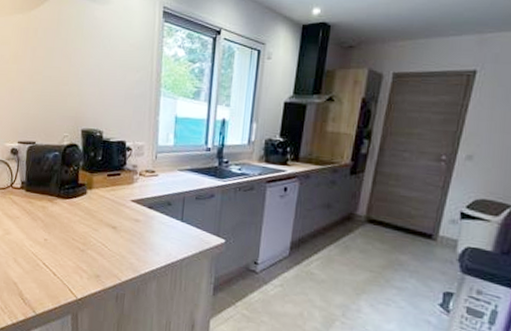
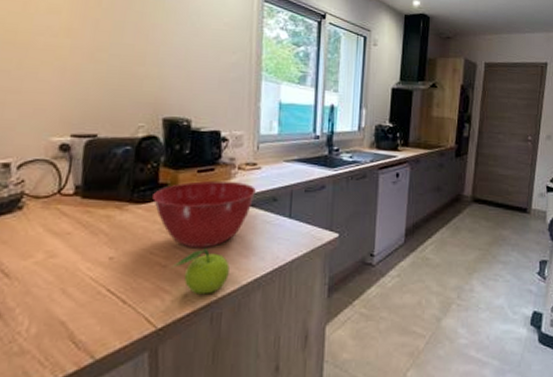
mixing bowl: none [74,183,154,240] -> present [152,180,256,249]
fruit: none [87,240,131,278] -> present [171,249,230,295]

